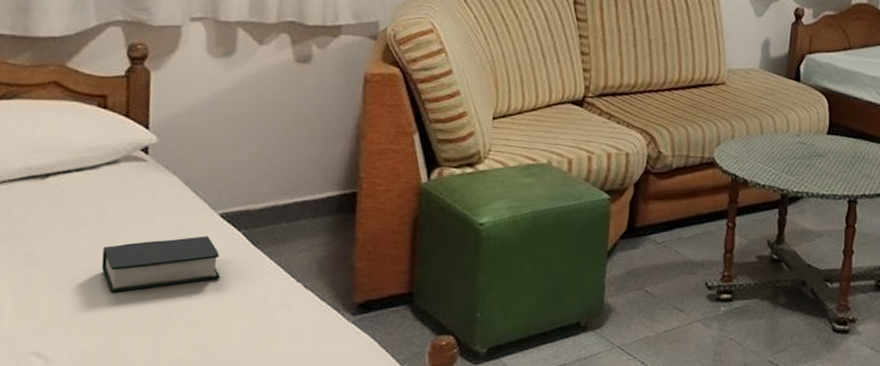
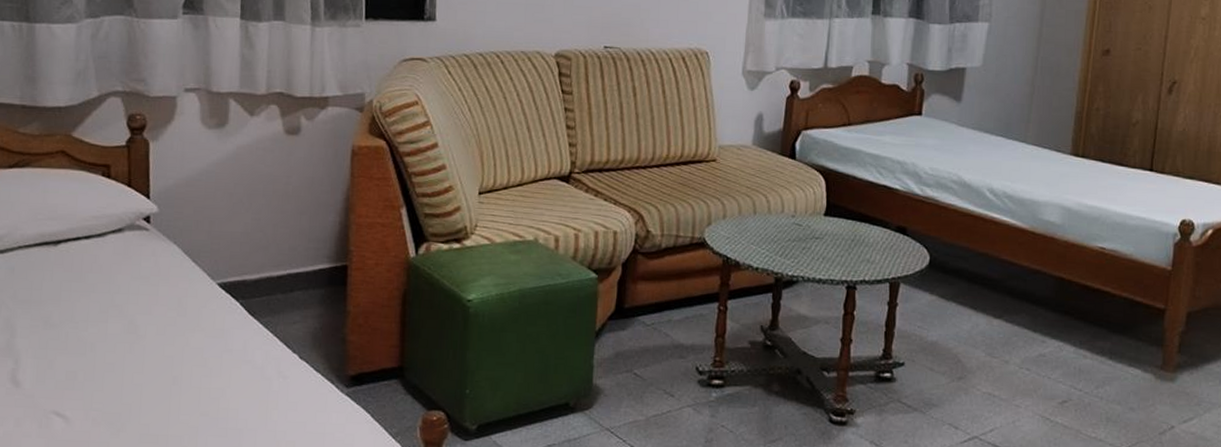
book: present [101,236,221,292] -> none [111,304,221,356]

